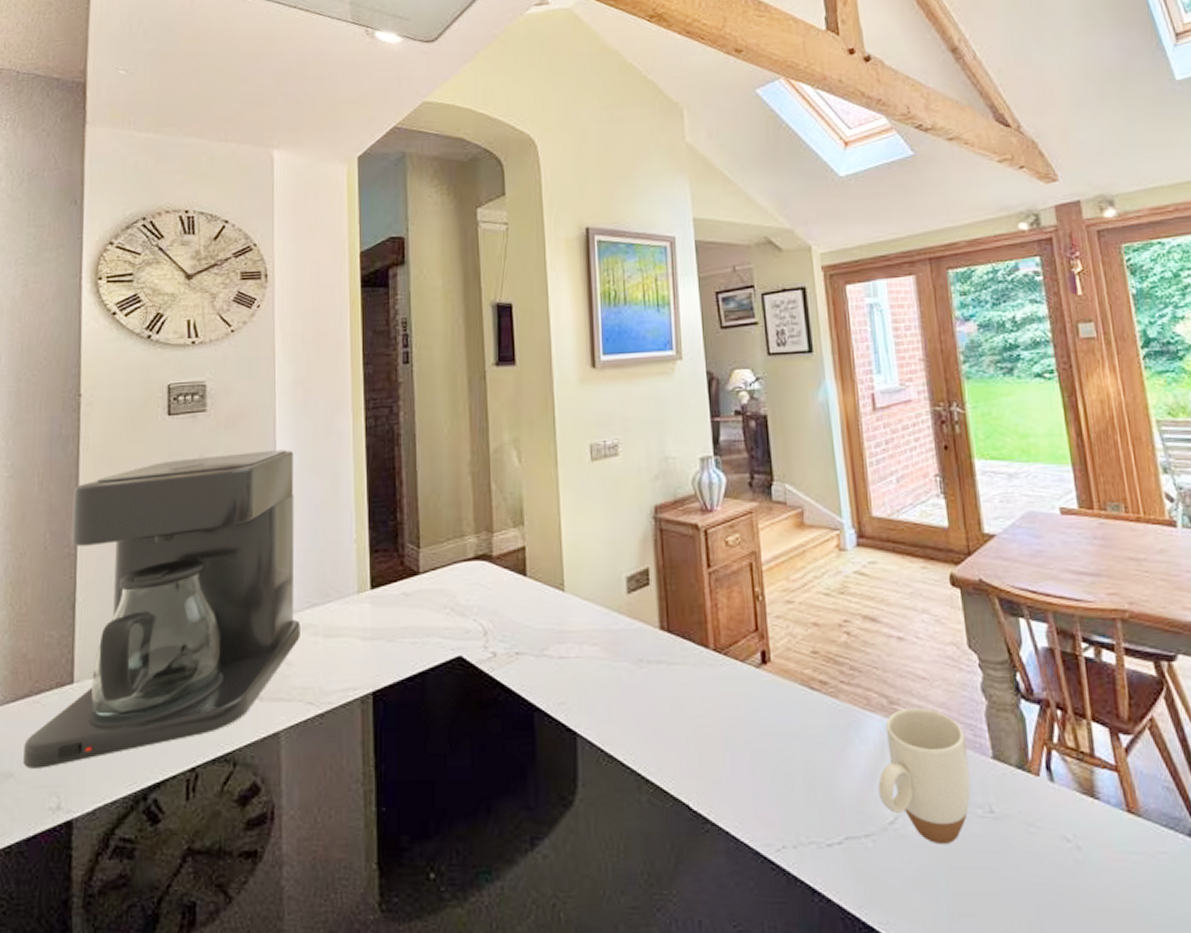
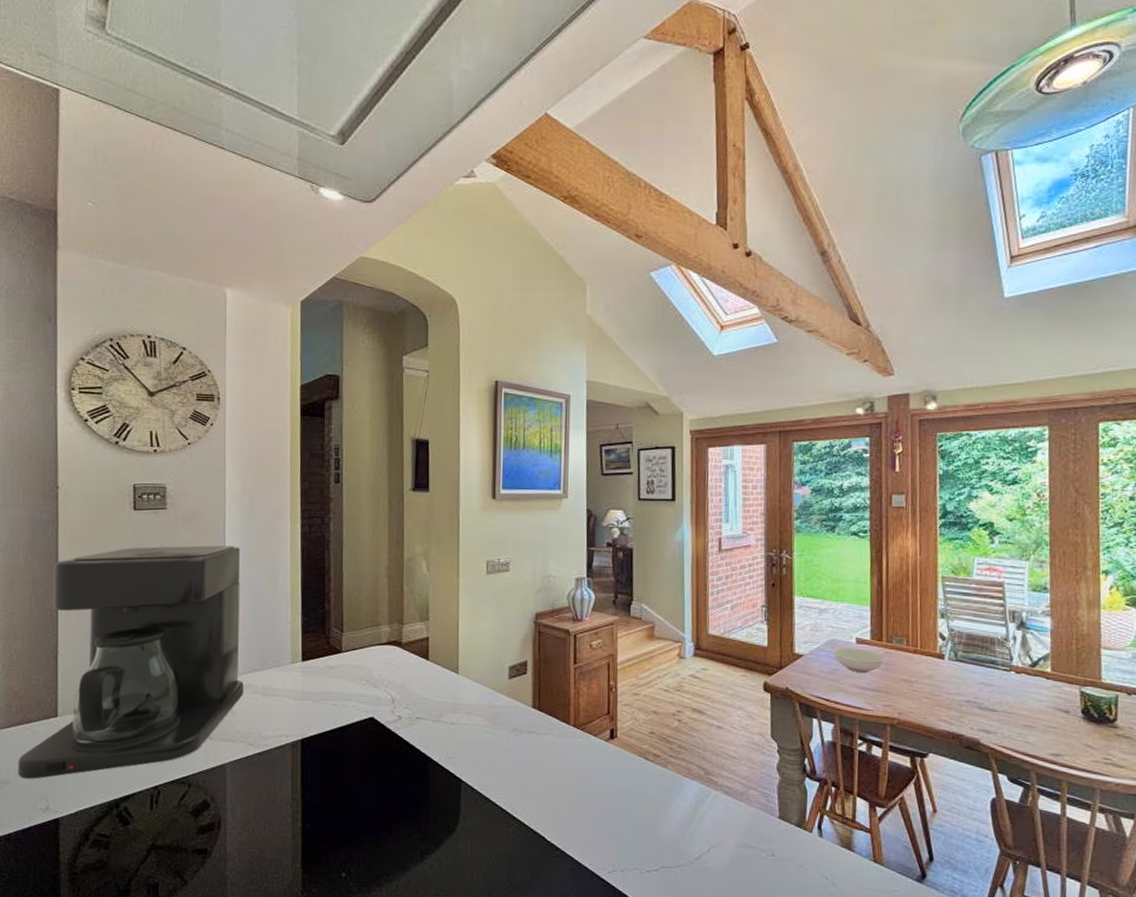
mug: present [878,707,971,843] -> none [689,778,761,875]
bowl: none [1032,520,1100,552] -> present [833,647,885,673]

